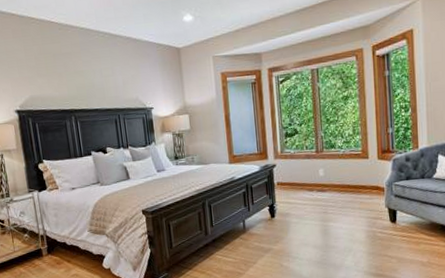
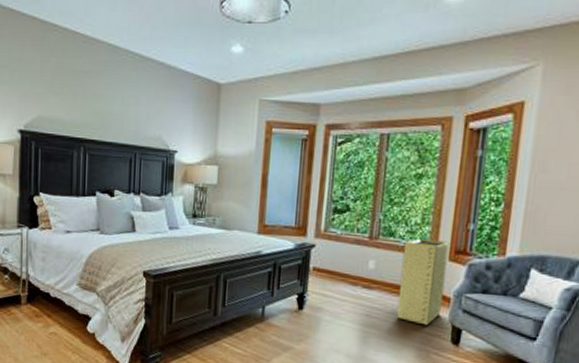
laundry hamper: none [343,145,379,212] -> present [396,238,449,326]

